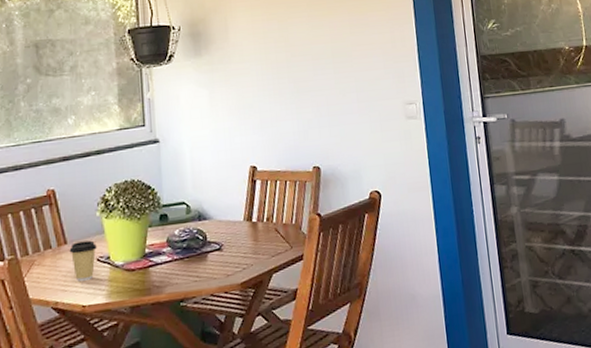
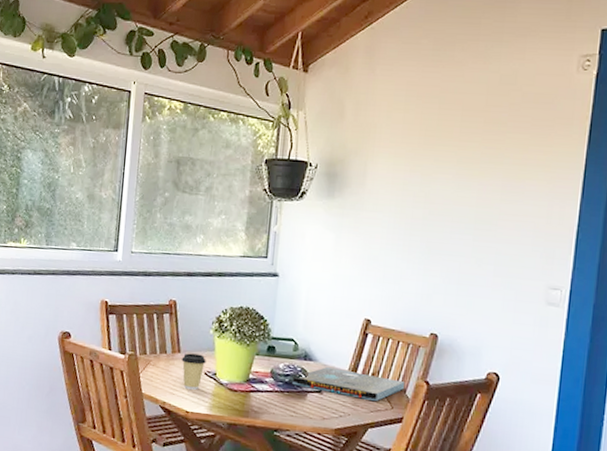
board game: none [190,218,300,249] -> present [292,367,406,402]

